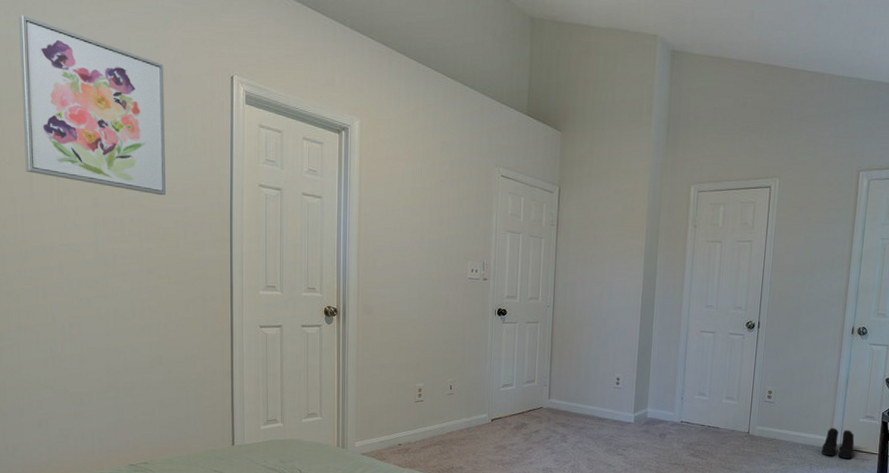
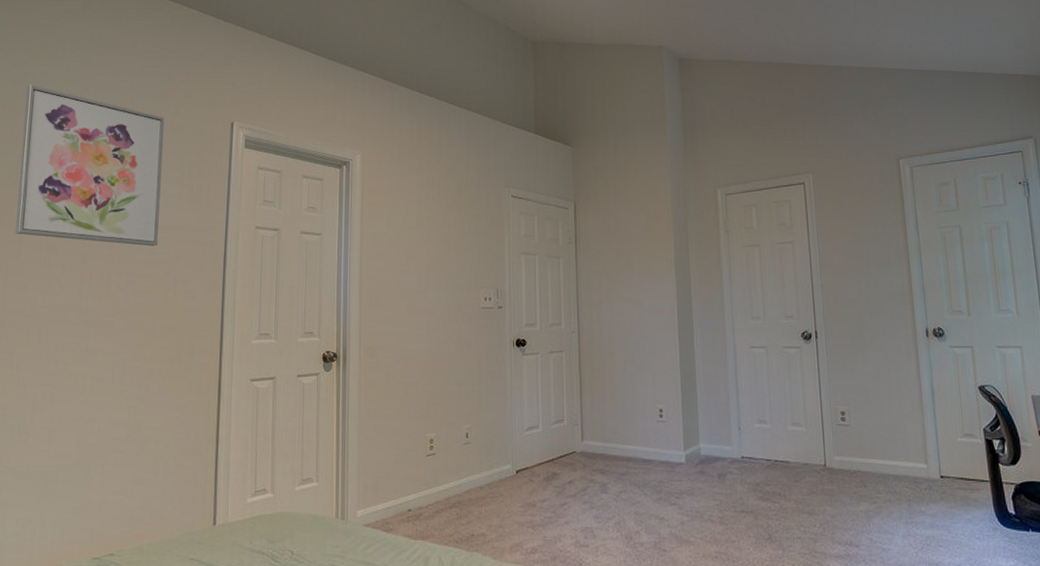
boots: present [821,428,855,460] -> none [918,452,959,491]

